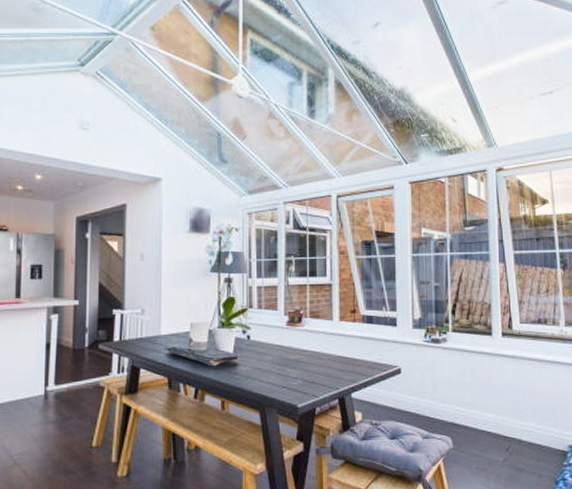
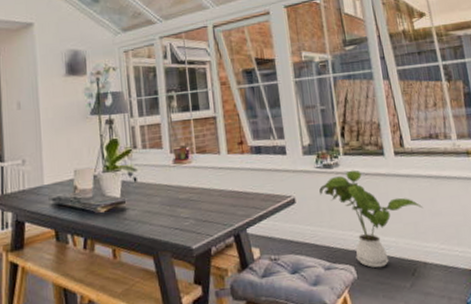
house plant: none [425,346,525,441] -> present [319,170,424,268]

